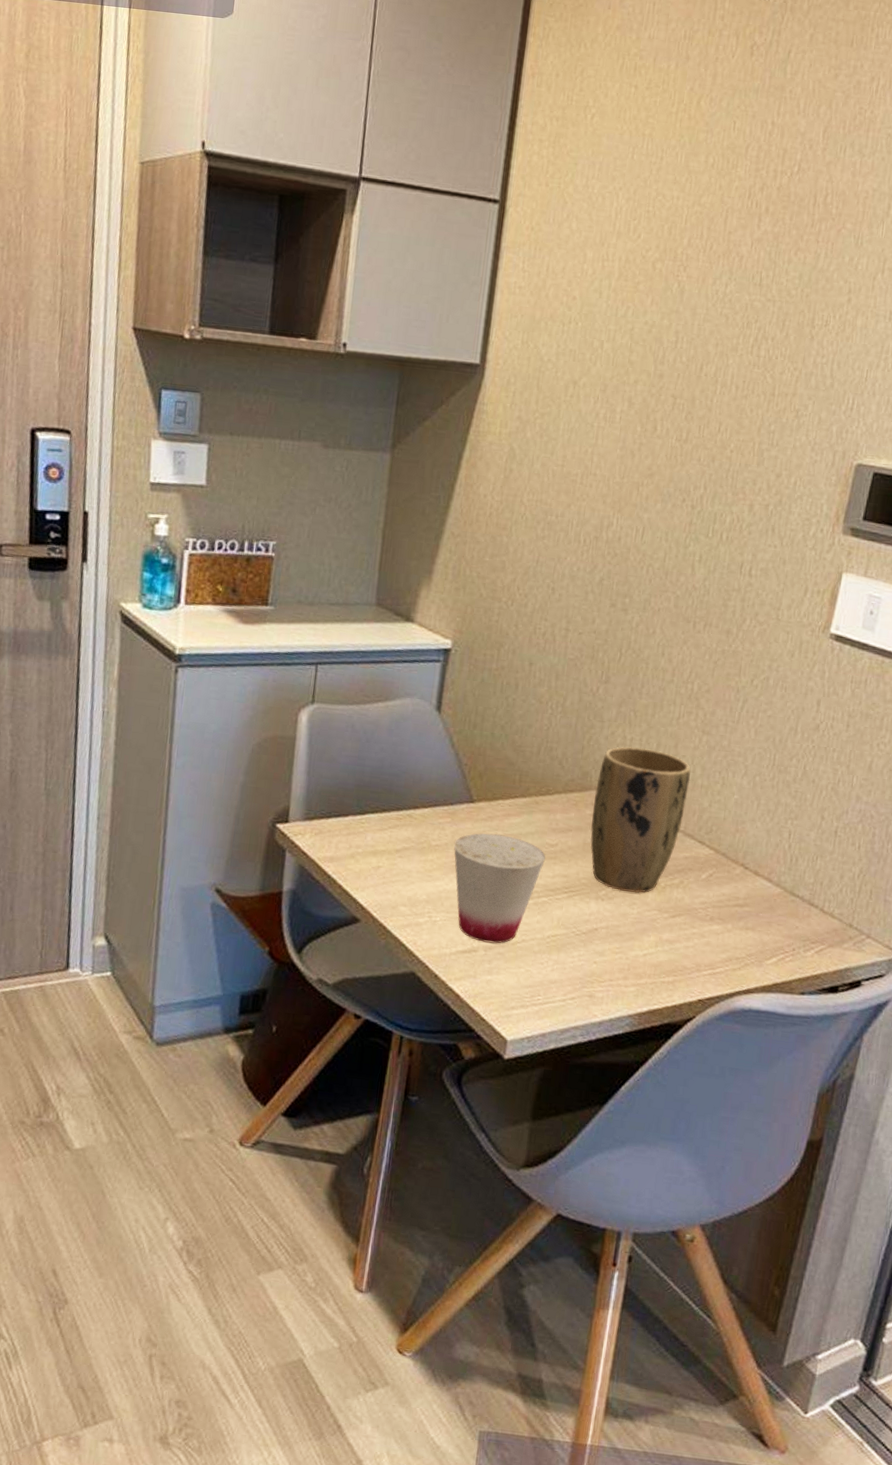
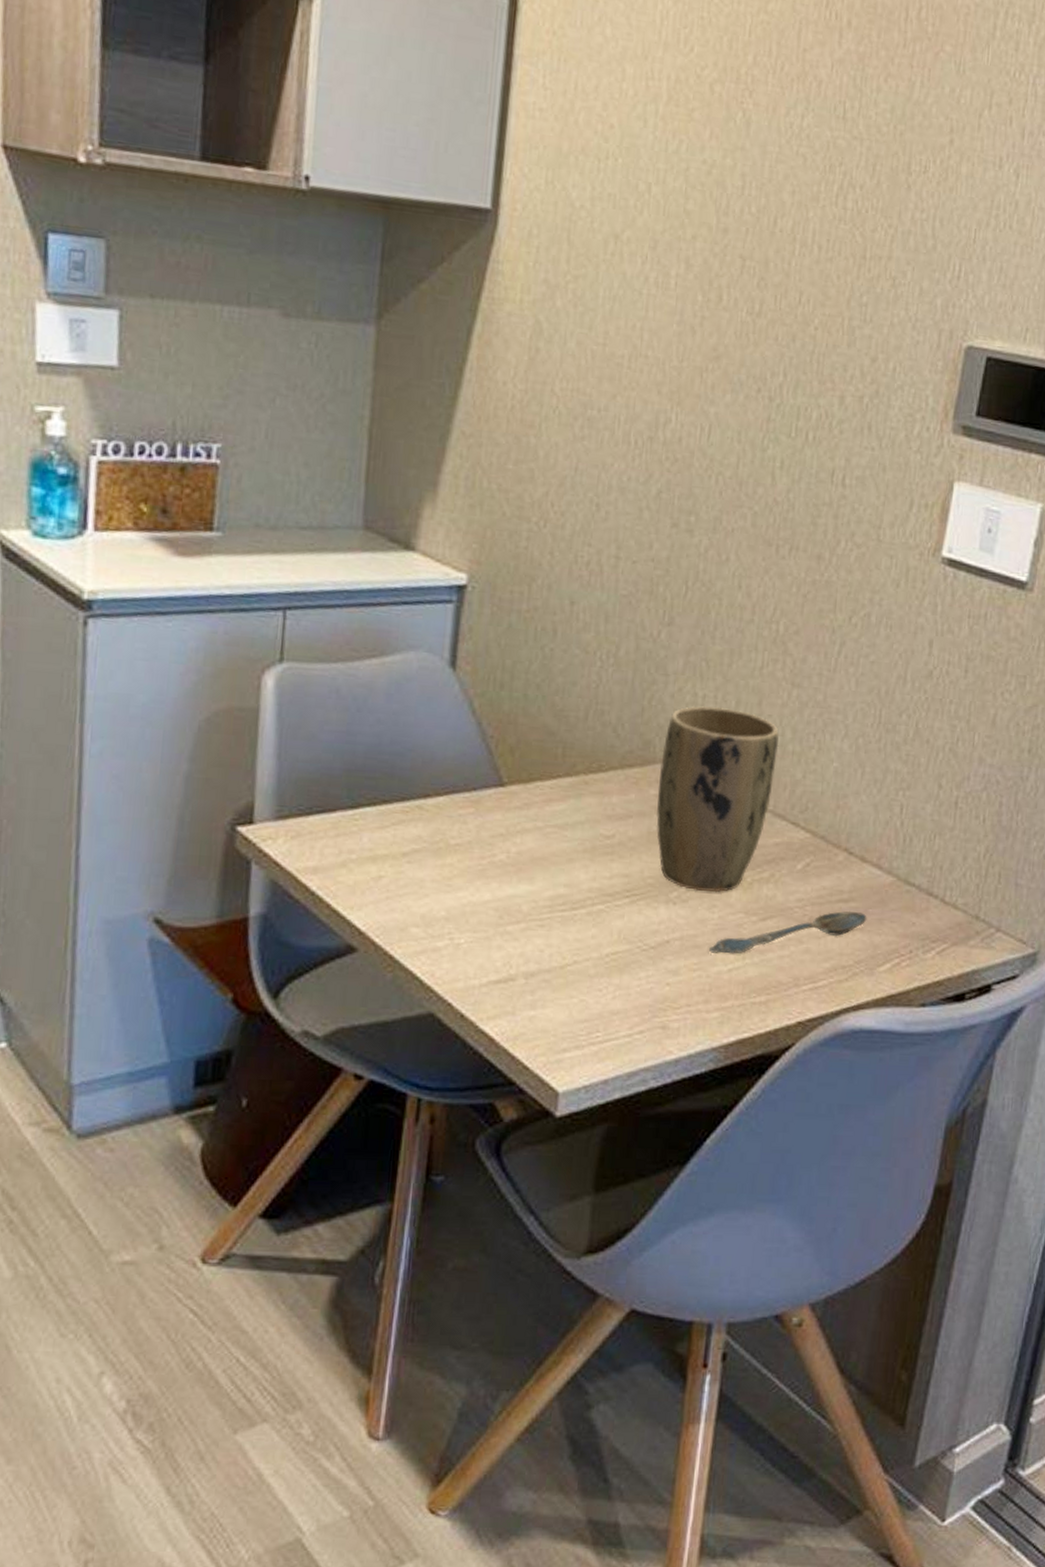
cup: present [453,833,546,944] -> none [479,825,600,968]
spoon: none [629,914,758,943] -> present [709,911,867,954]

